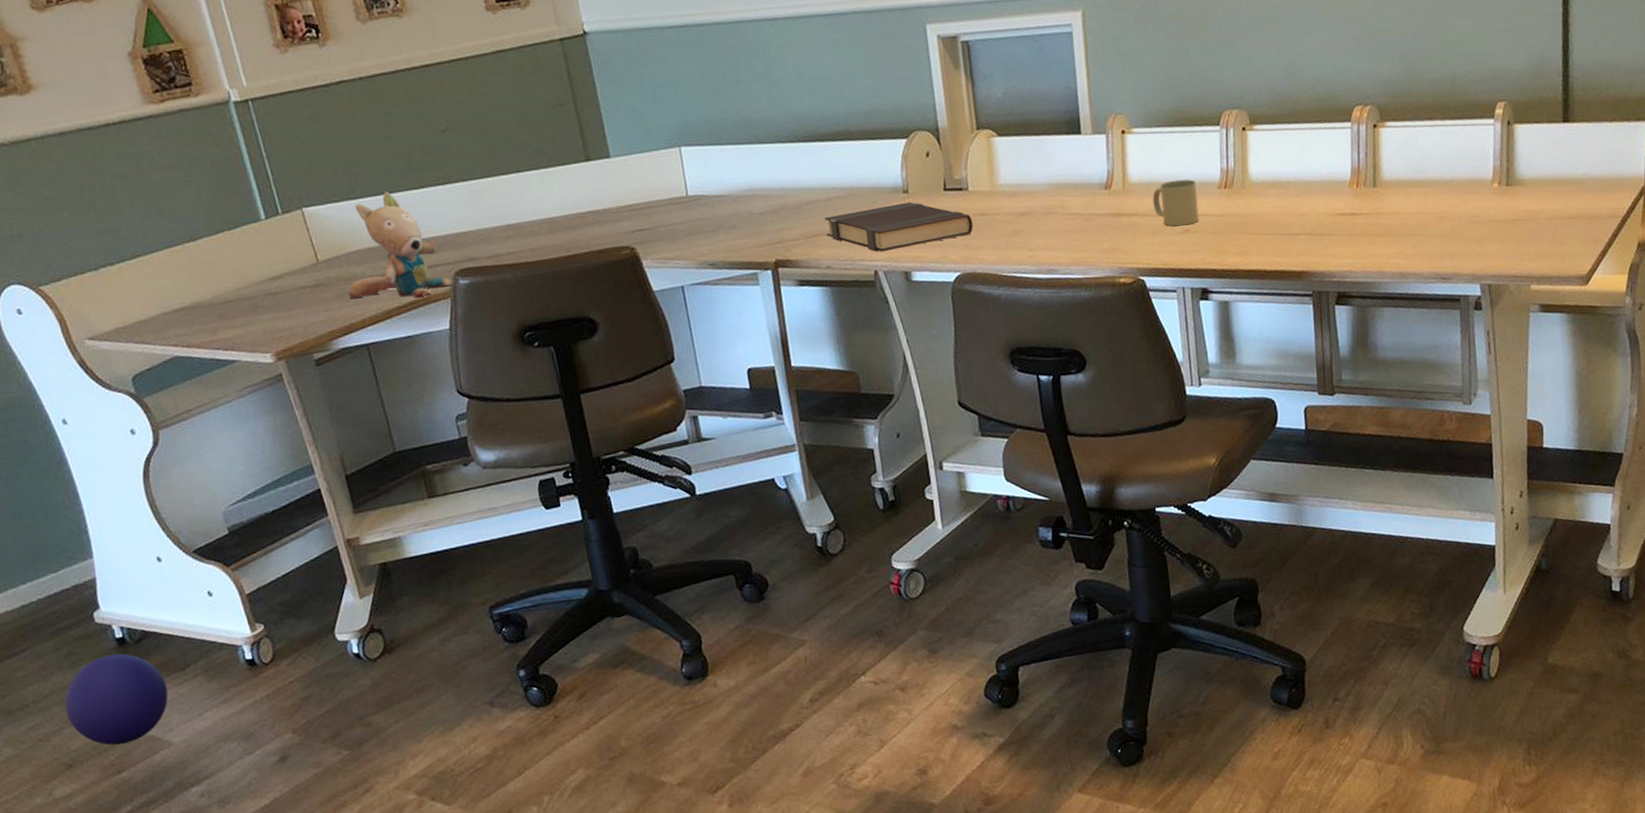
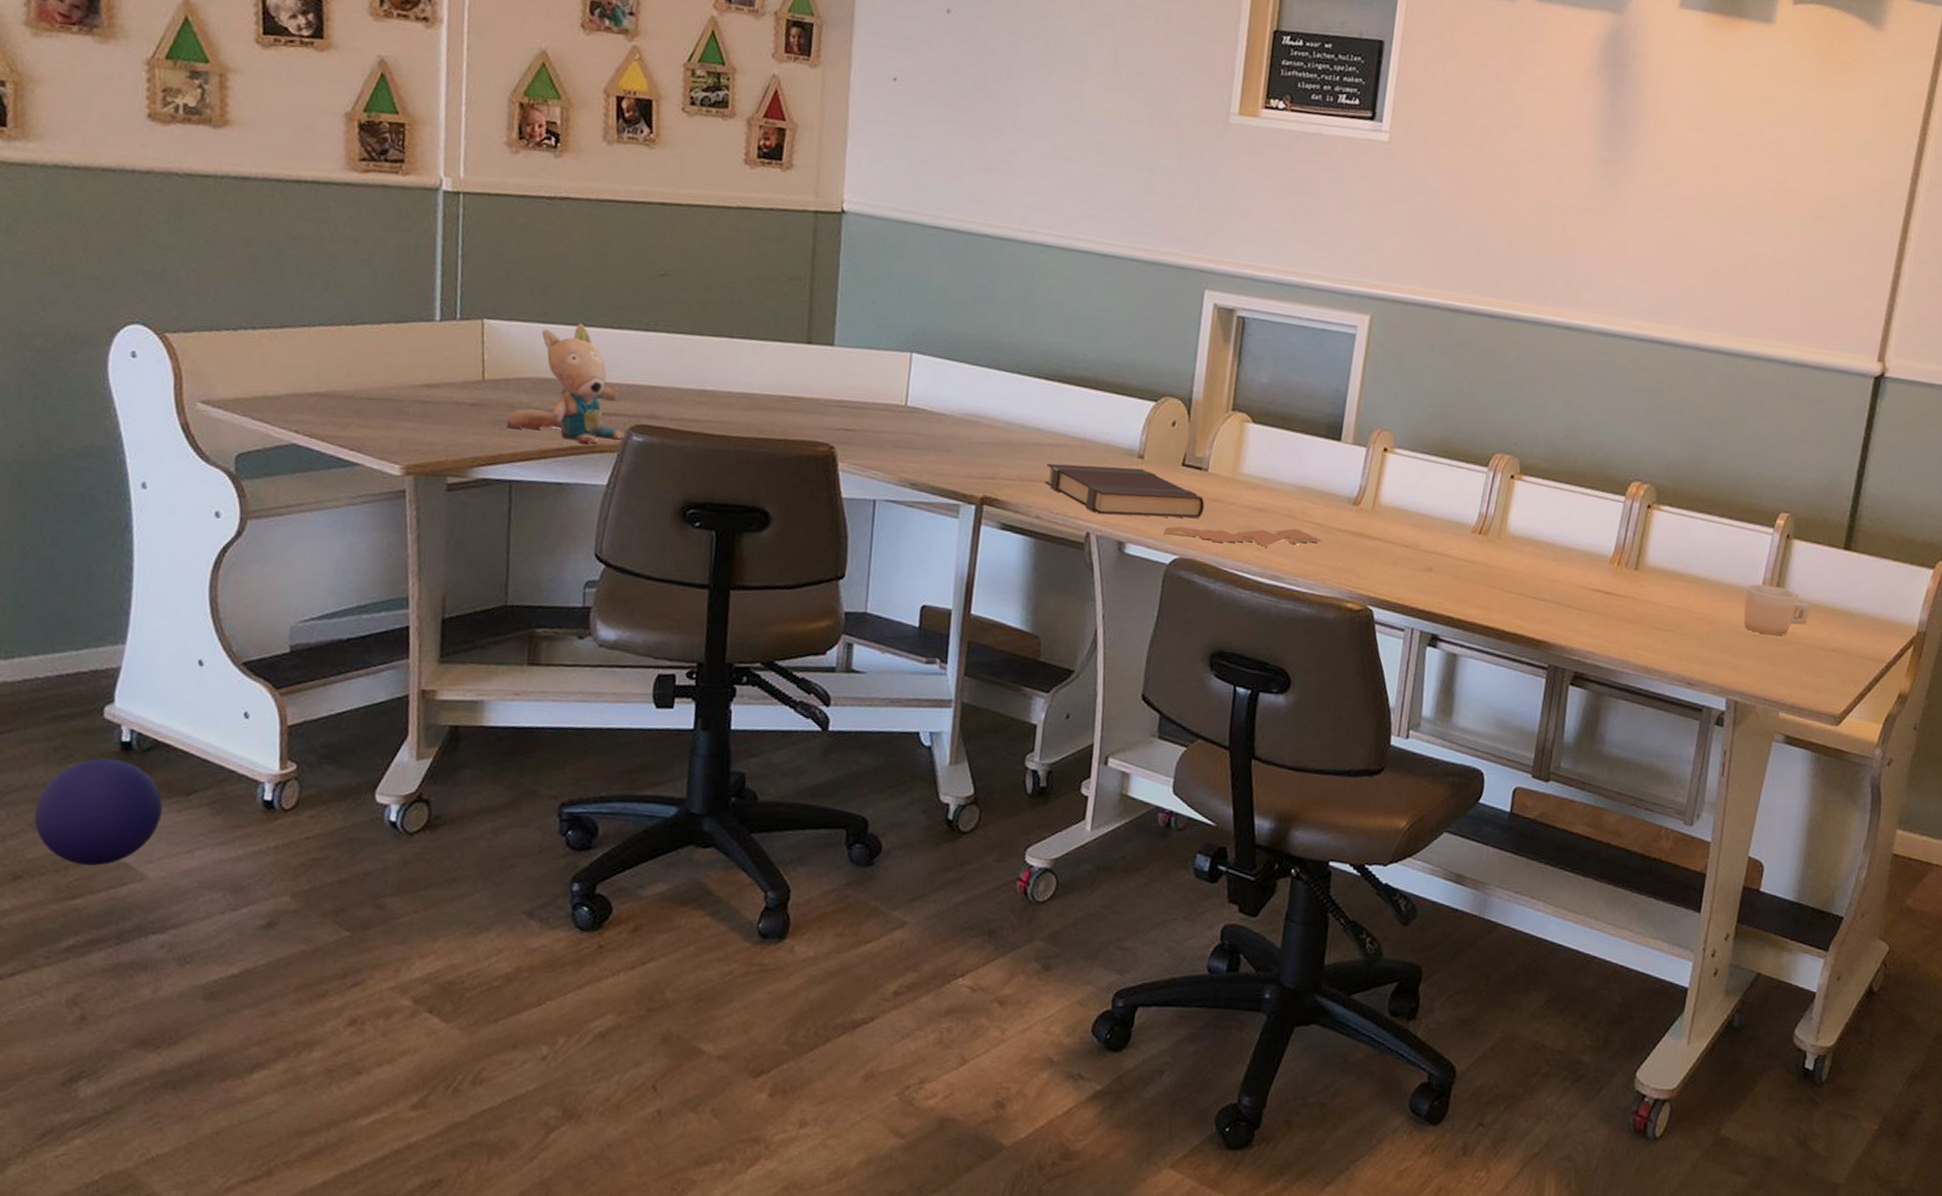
papers: none [942,223,1085,256] -> present [1164,526,1322,547]
cup: present [1152,179,1199,227] -> none [1399,512,1450,563]
cup: none [1478,171,1542,218] -> present [1743,583,1811,636]

